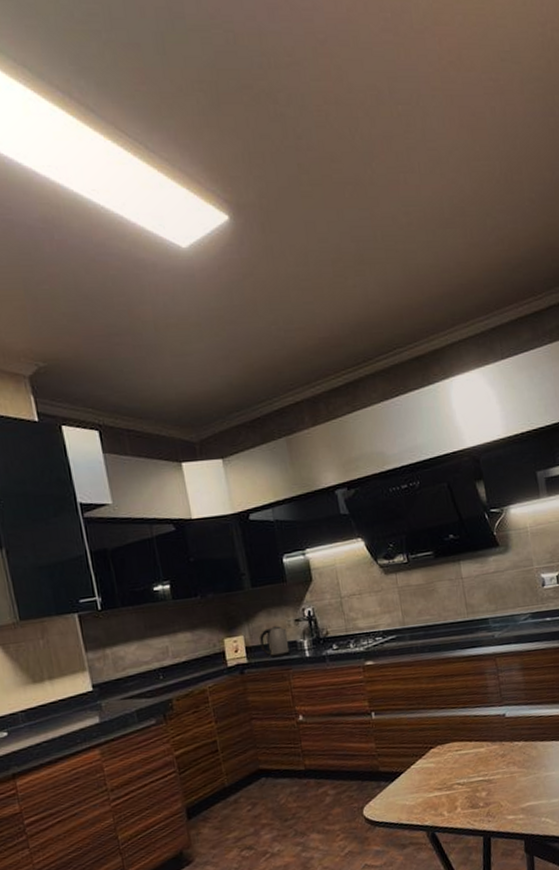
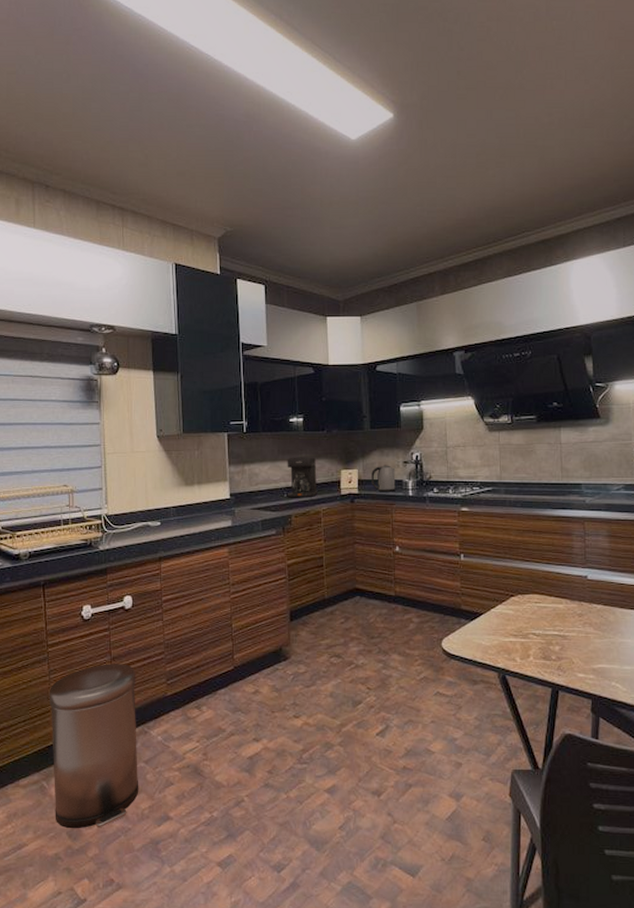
coffee maker: none [157,628,200,680] -> present [286,457,318,498]

